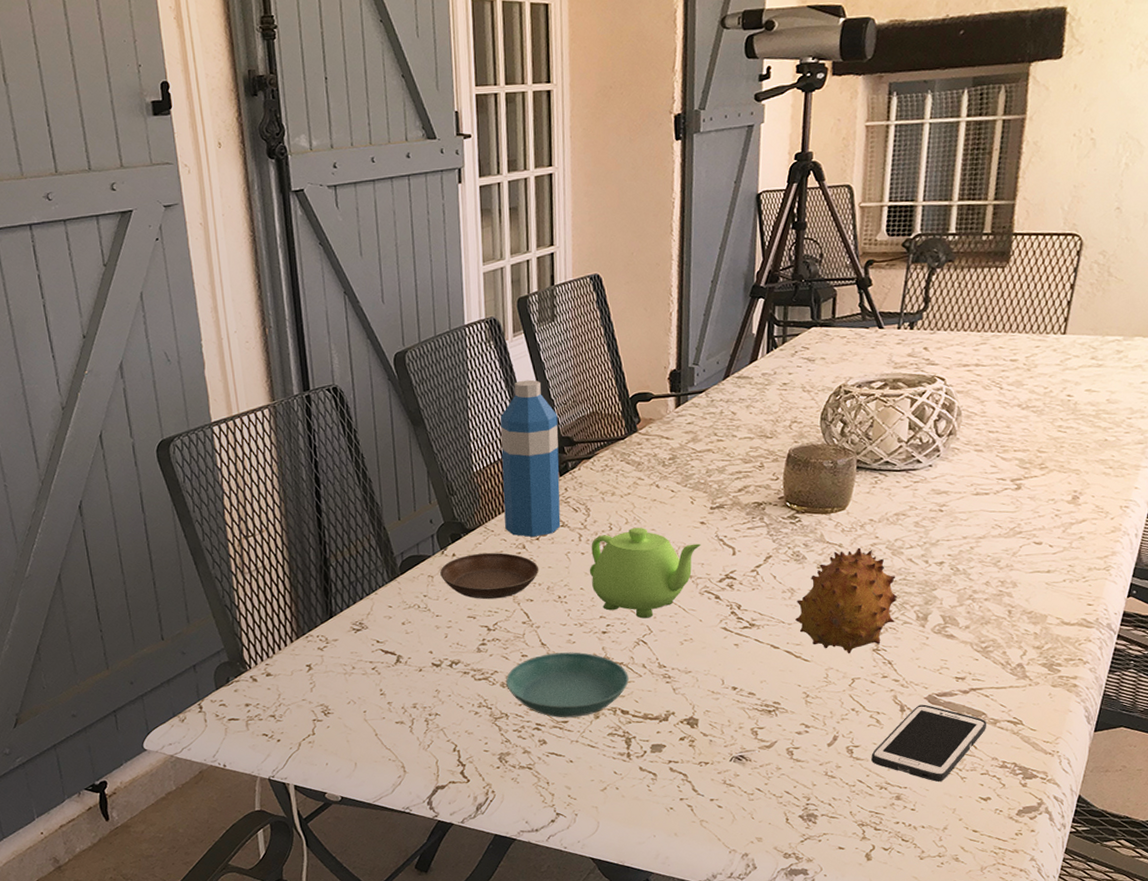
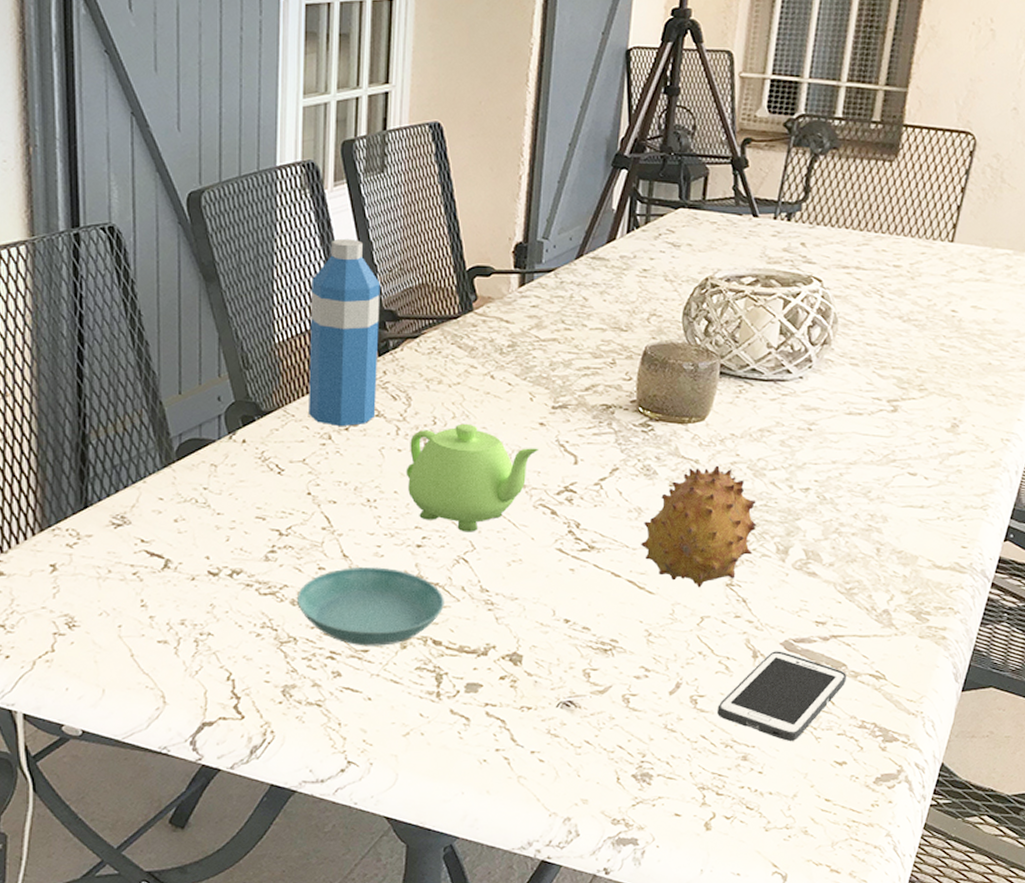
saucer: present [440,552,539,600] -> none [226,441,346,498]

